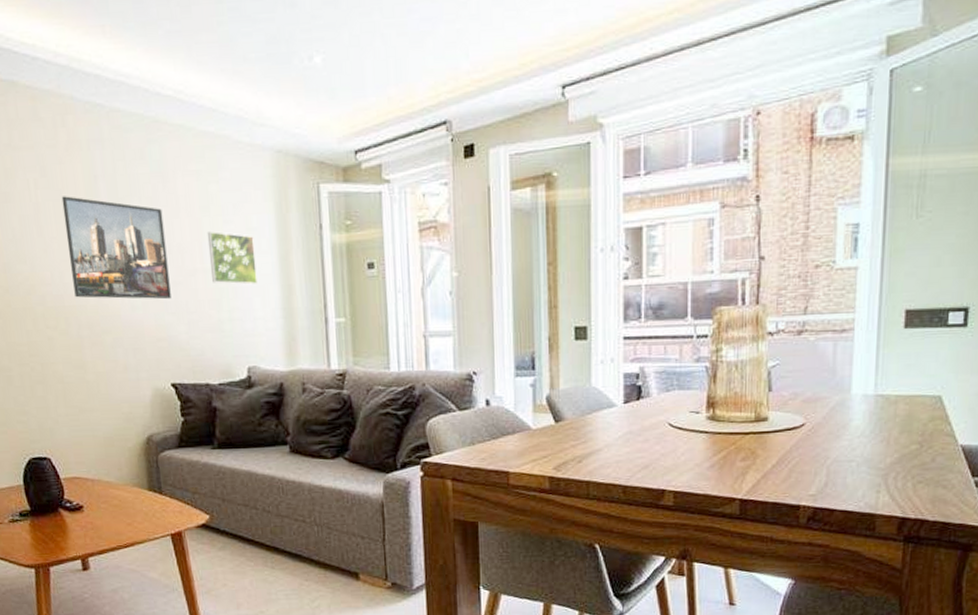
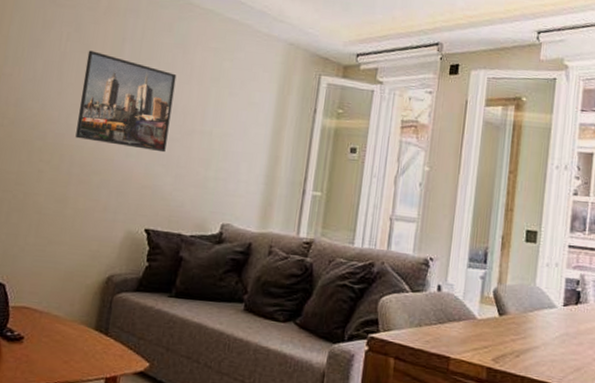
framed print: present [207,231,258,285] -> none [207,100,254,151]

